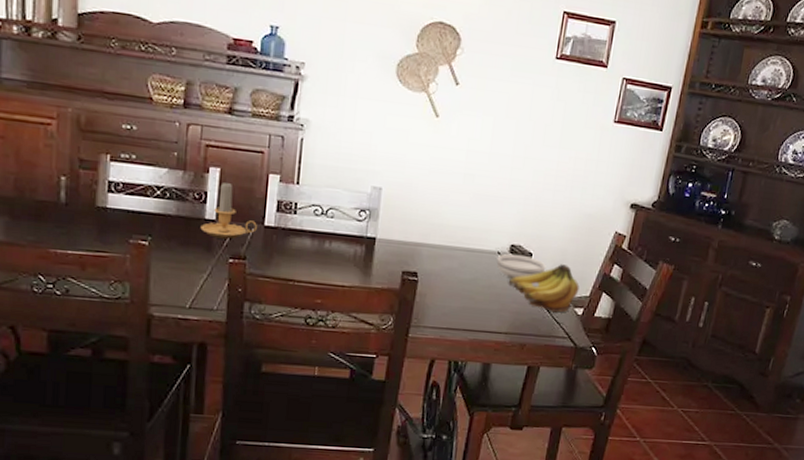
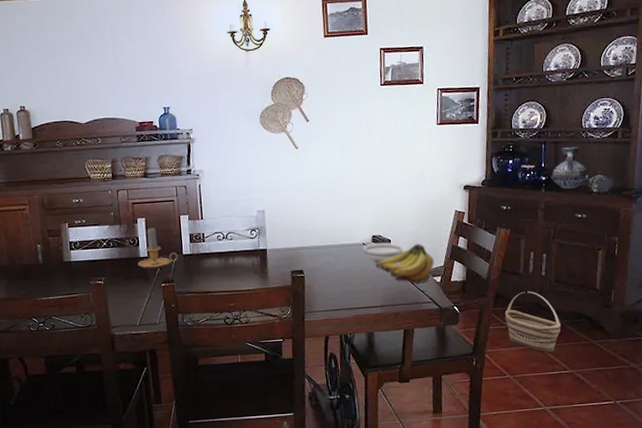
basket: none [647,342,709,418] -> present [505,291,561,353]
ceramic jug: none [731,180,774,231] -> present [551,147,589,190]

